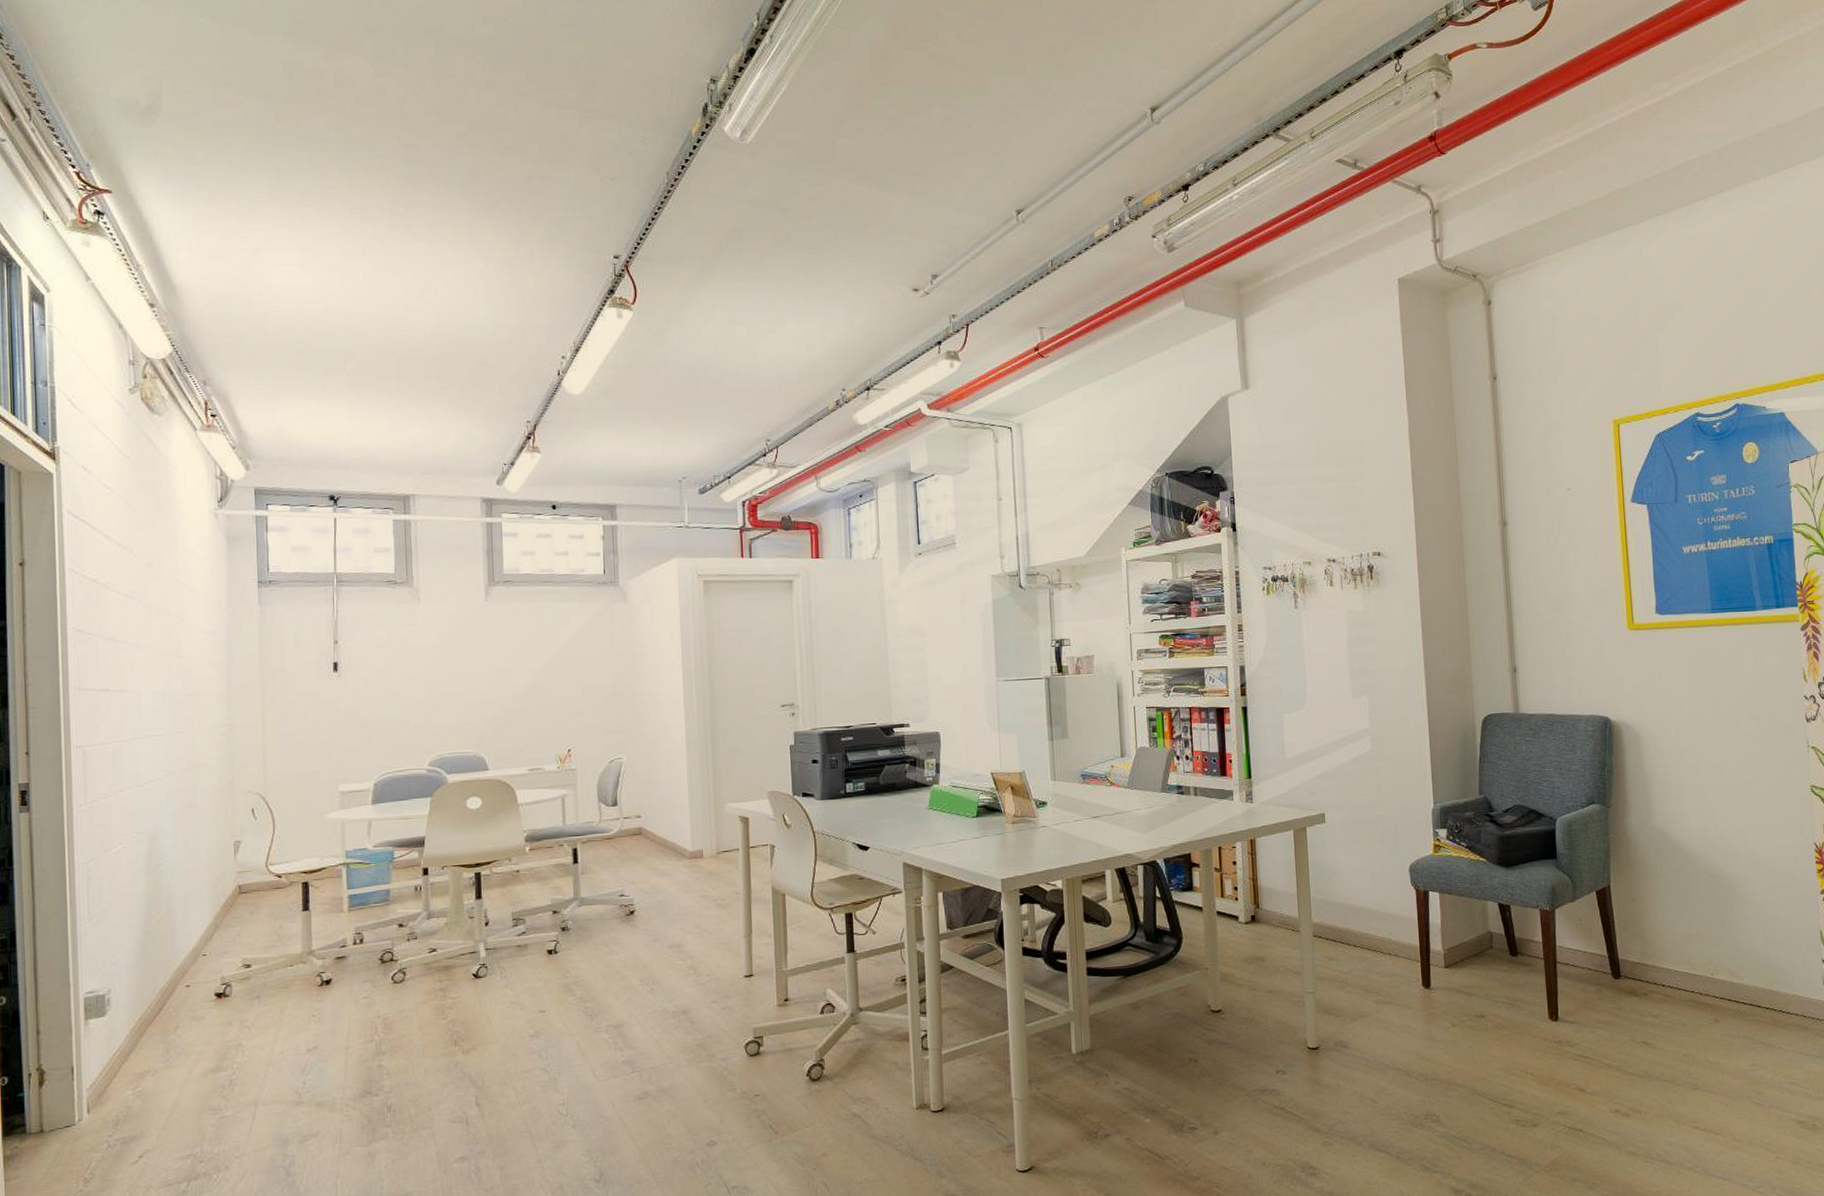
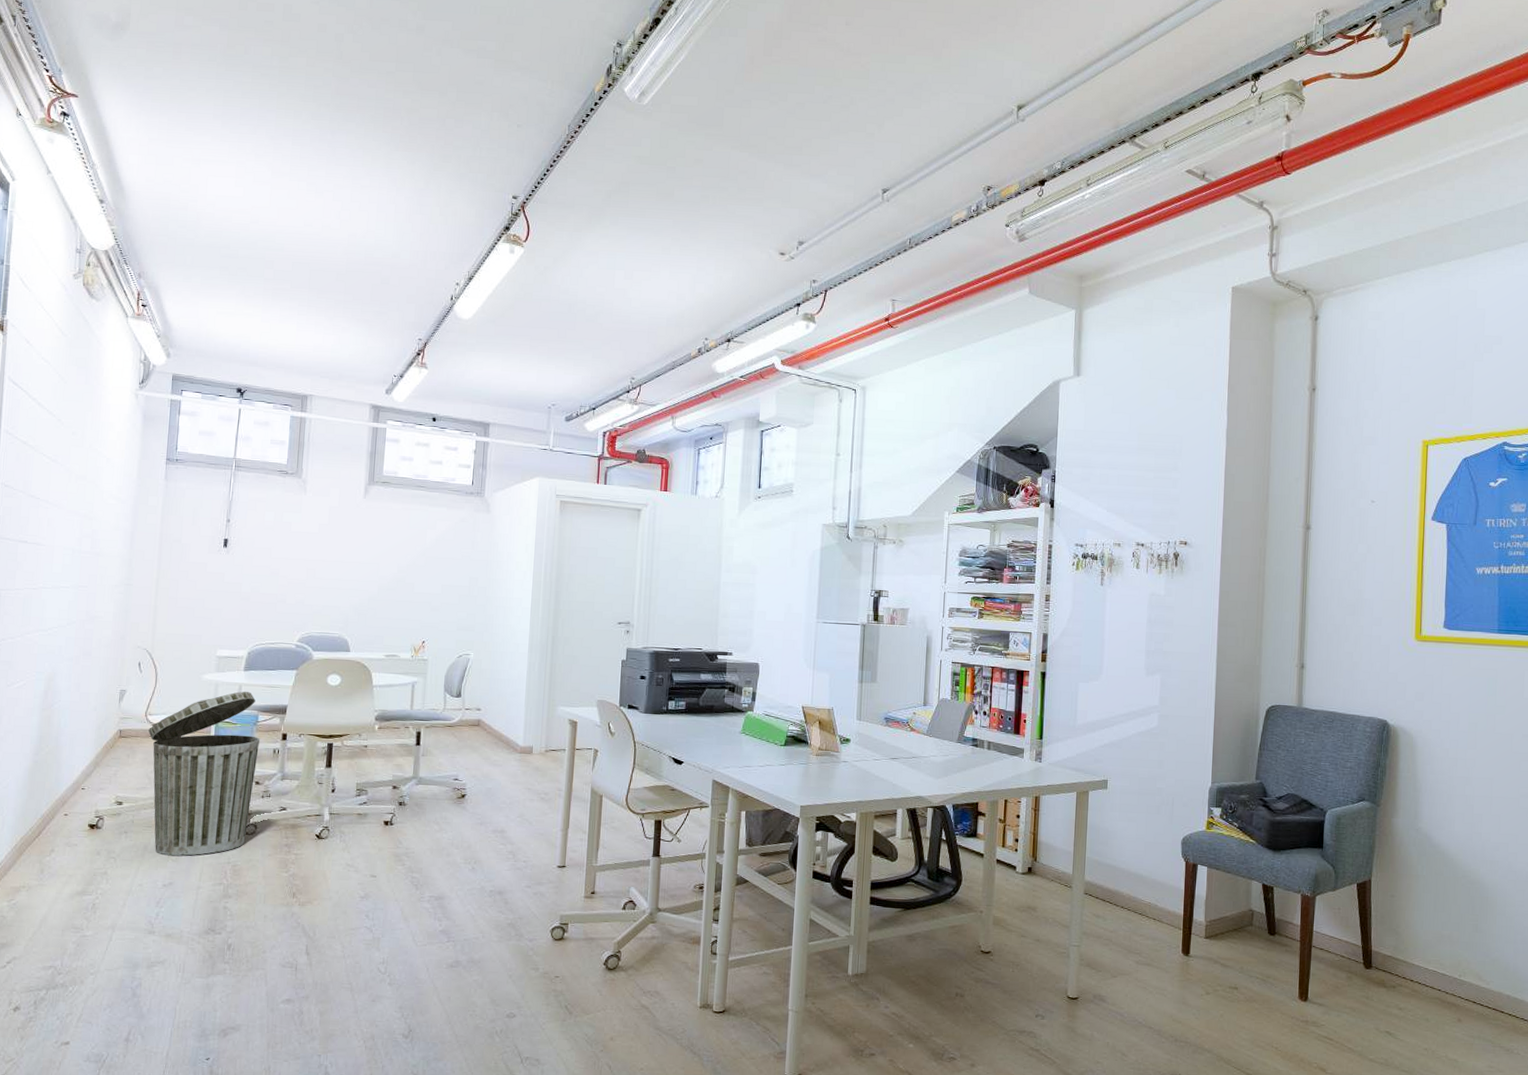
trash can: none [271,826,399,1017] -> present [148,691,261,856]

